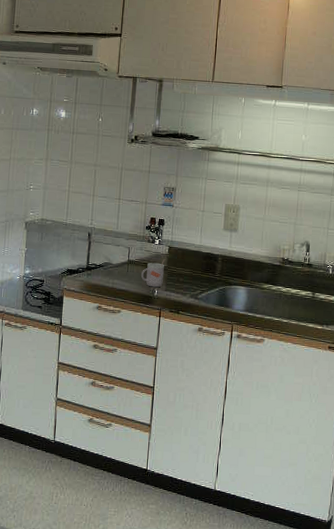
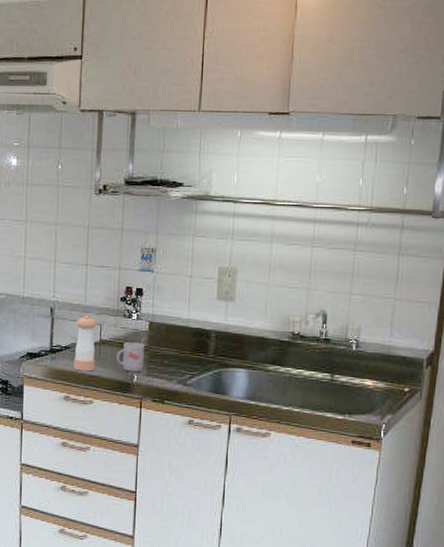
pepper shaker: none [105,240,126,286] -> present [73,315,97,372]

